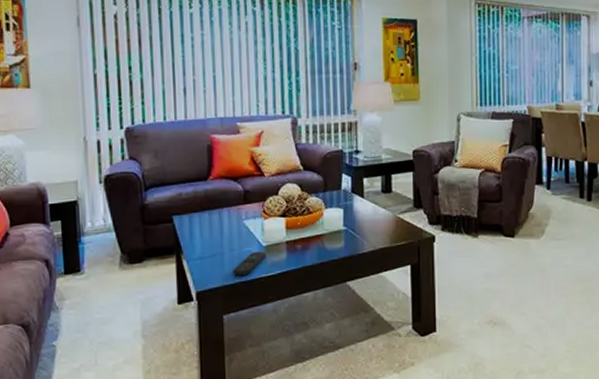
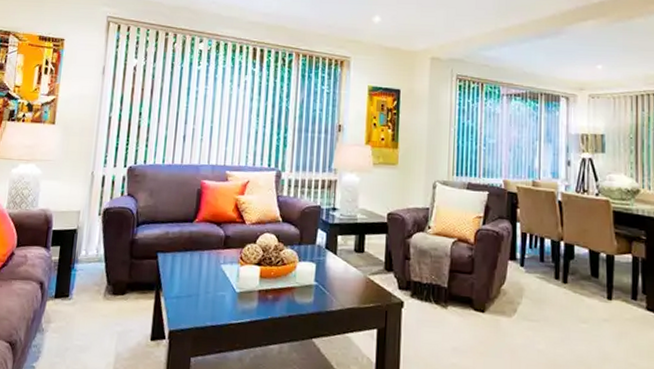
remote control: present [233,252,266,275] -> none [205,297,239,320]

